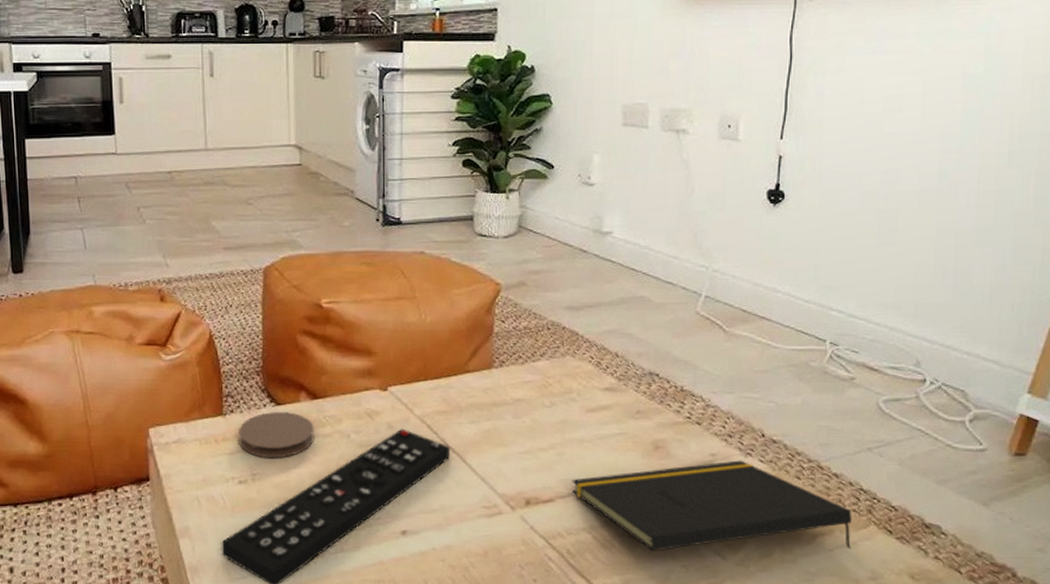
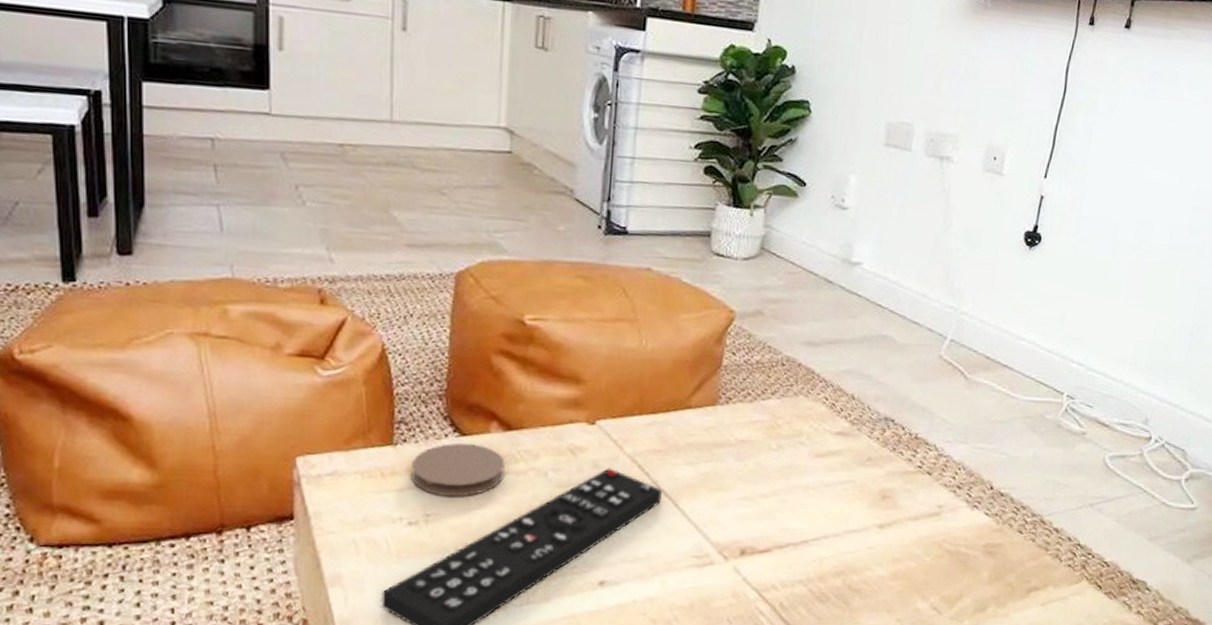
notepad: present [571,460,852,551] -> none [791,512,1067,605]

